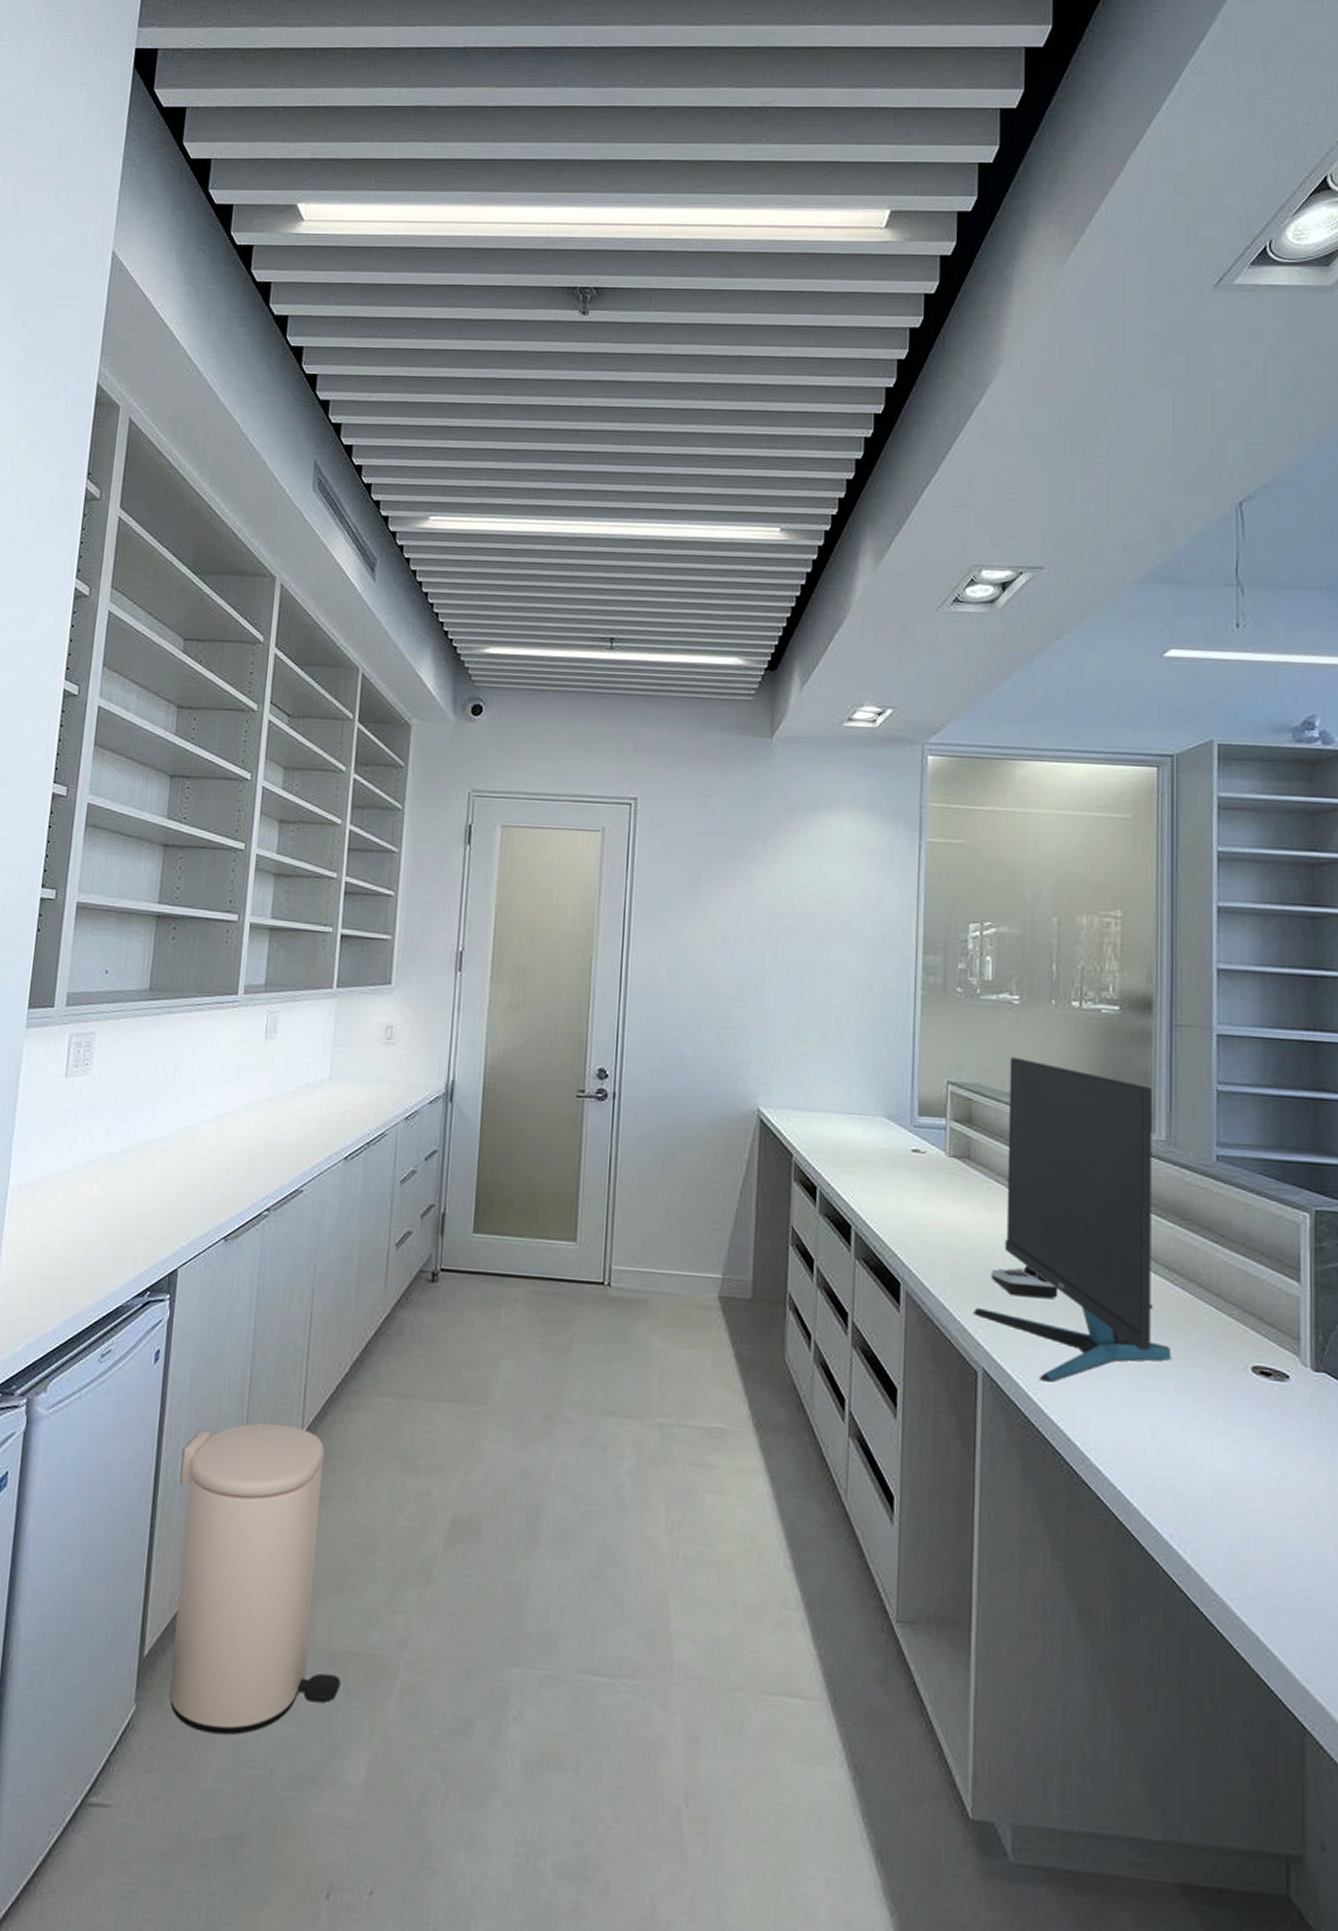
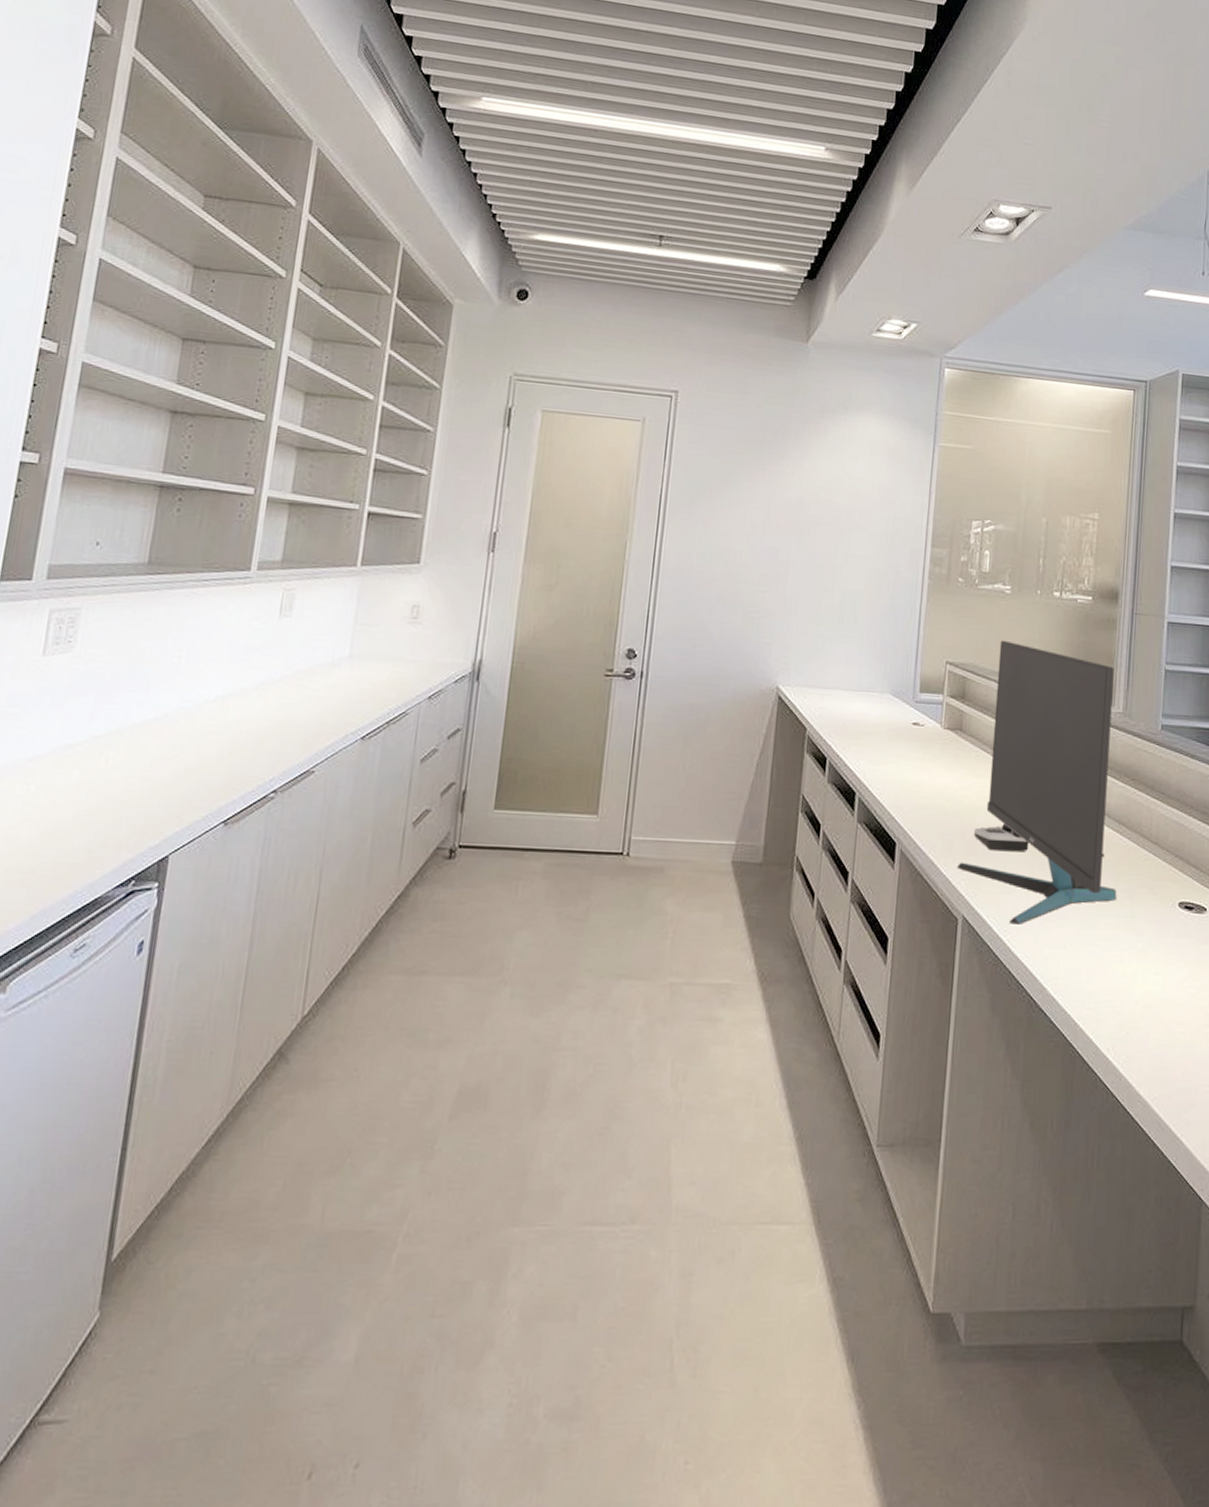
pedal bin: present [169,1423,340,1736] -> none [139,1009,333,1331]

